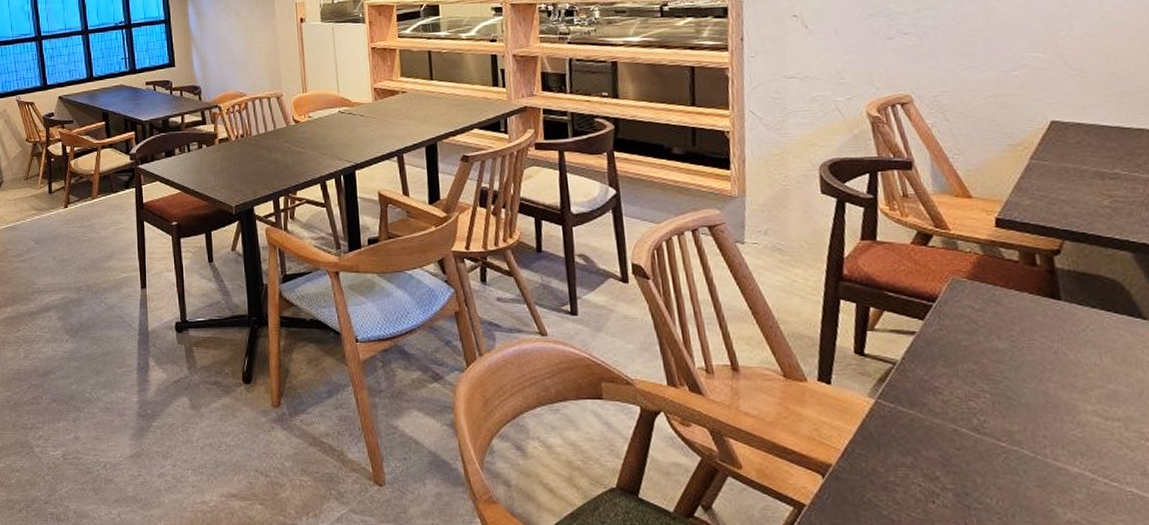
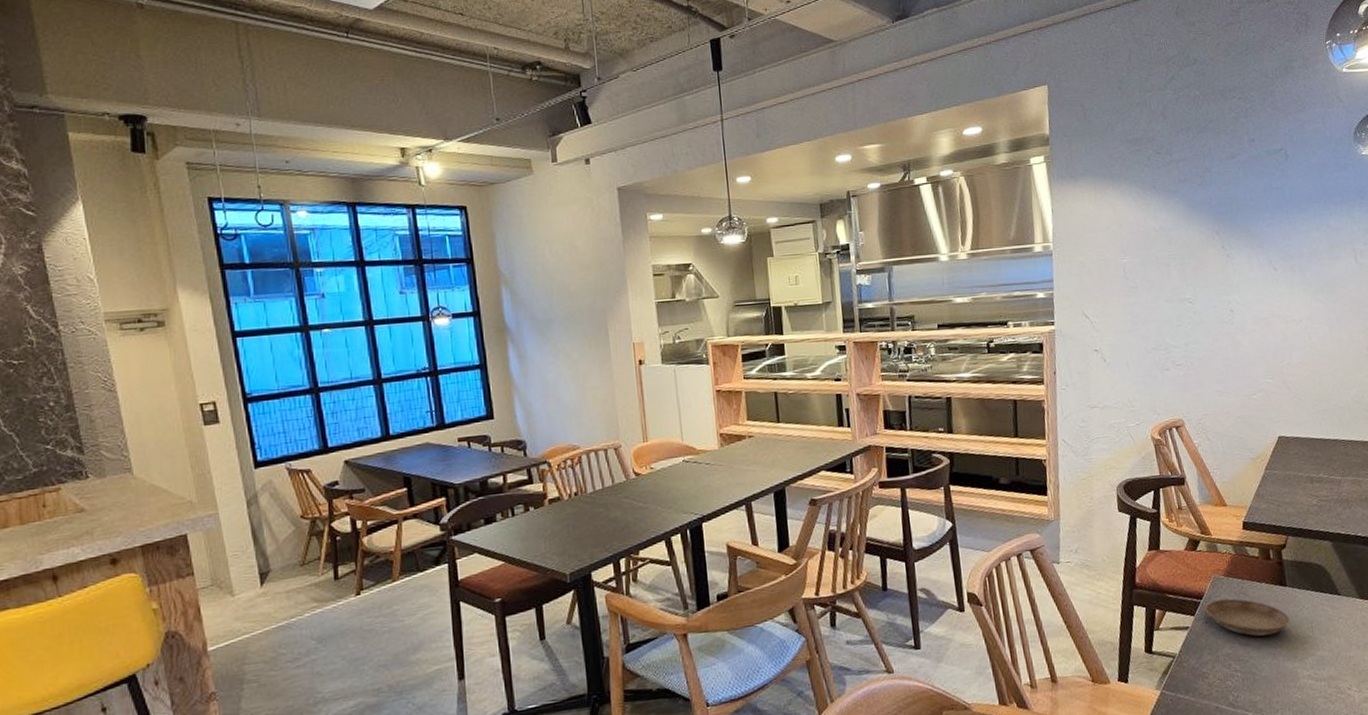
saucer: none [939,306,1067,356] -> present [1205,598,1291,636]

